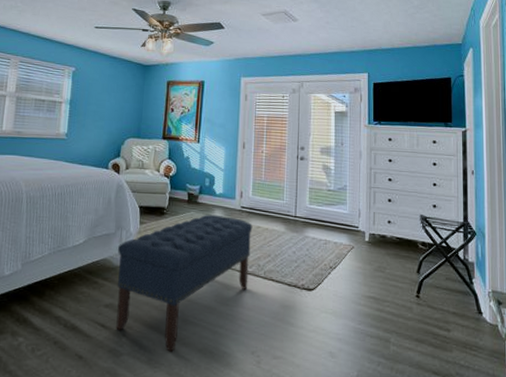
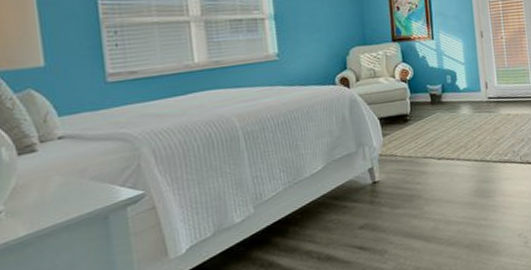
bench: present [116,214,253,352] -> none [363,110,506,256]

